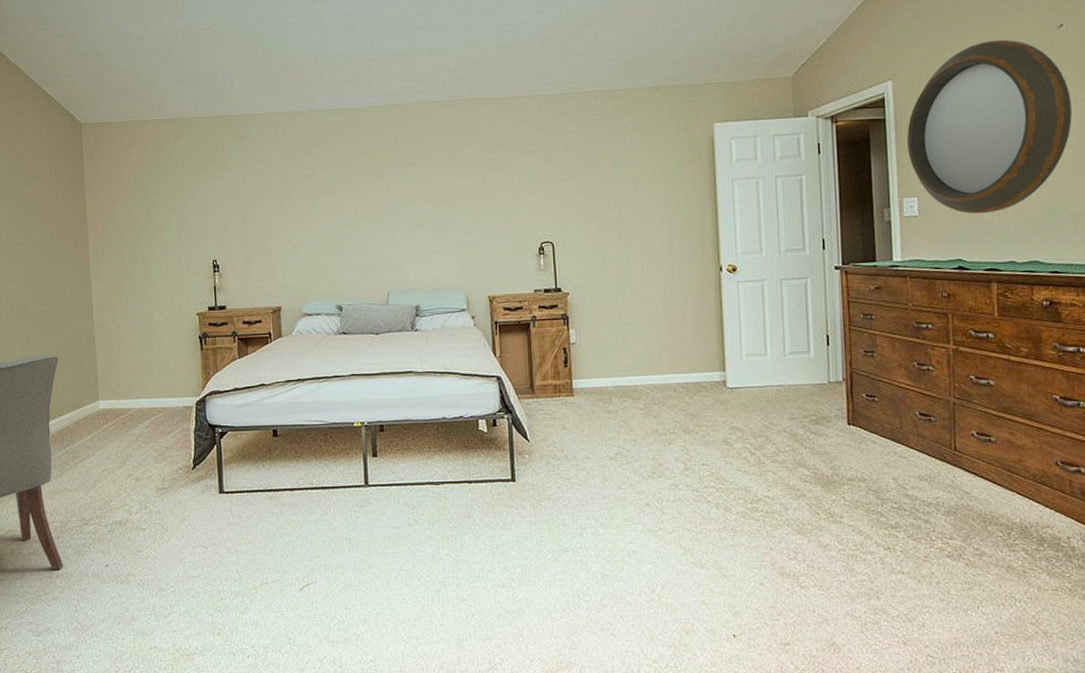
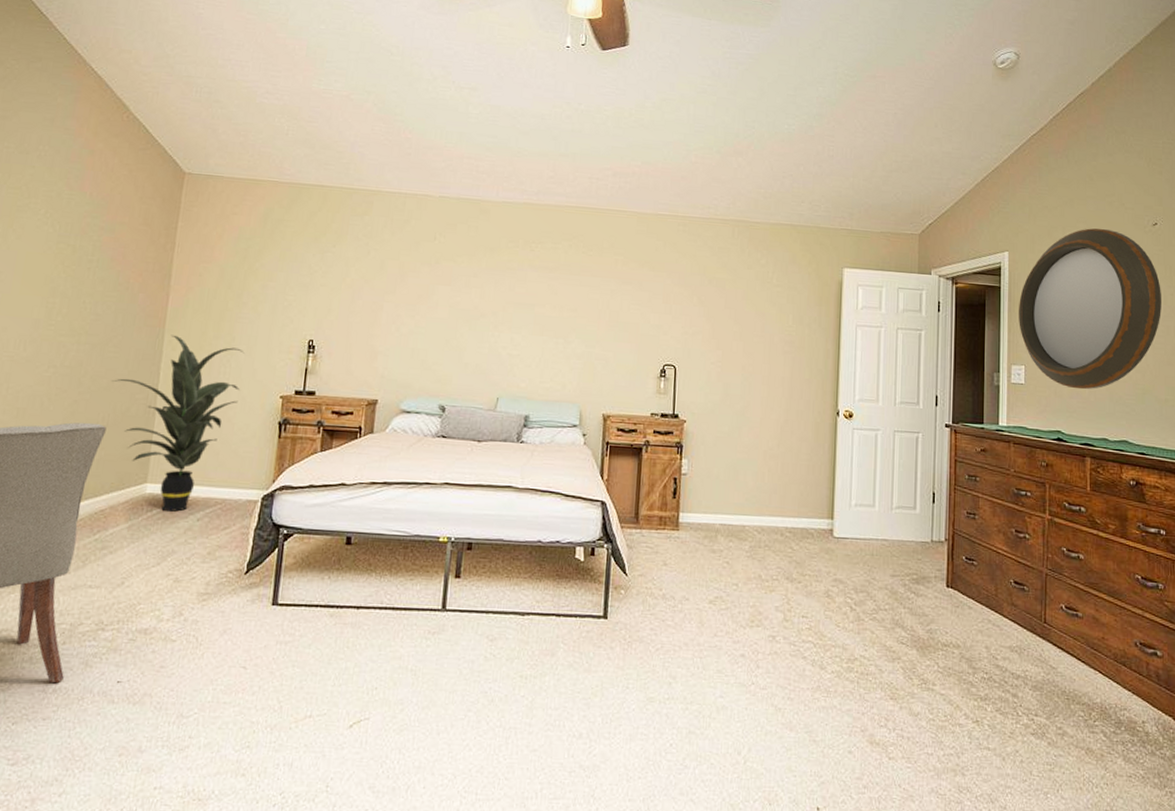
indoor plant: none [55,270,162,422] -> present [112,334,245,512]

